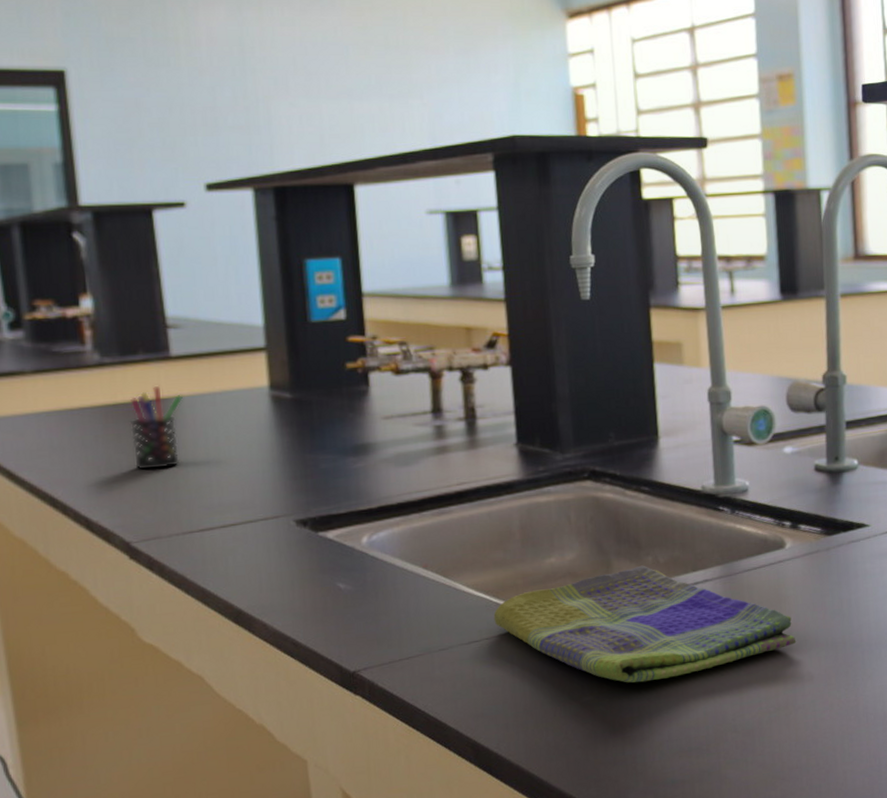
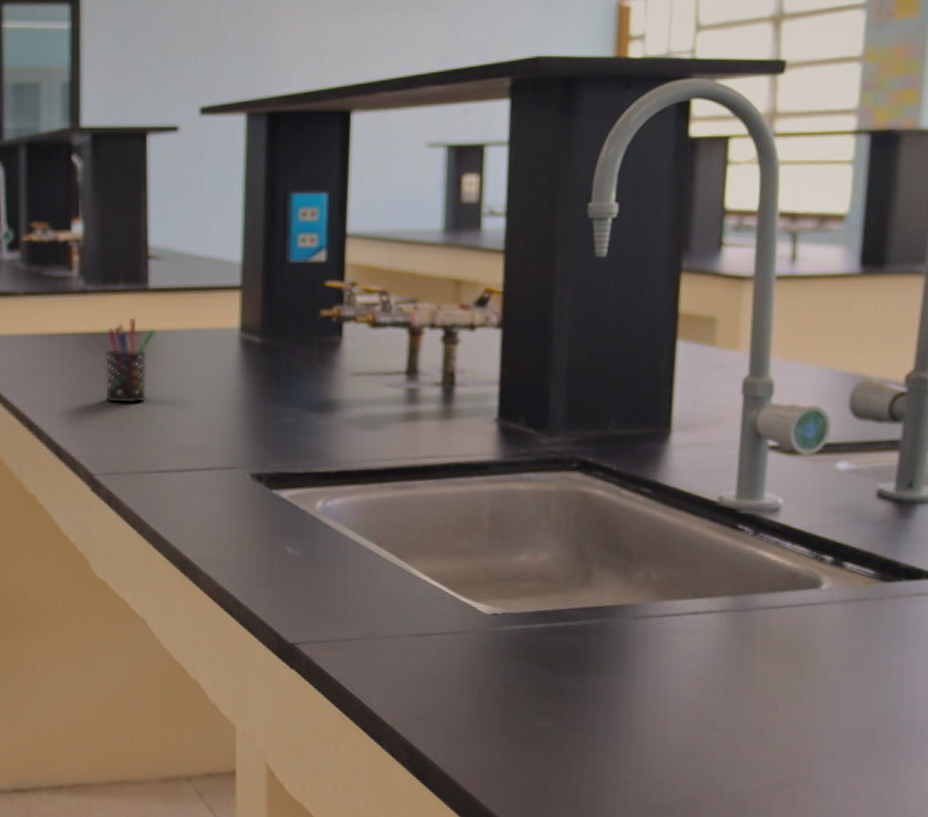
dish towel: present [493,565,797,683] -> none [447,580,820,719]

